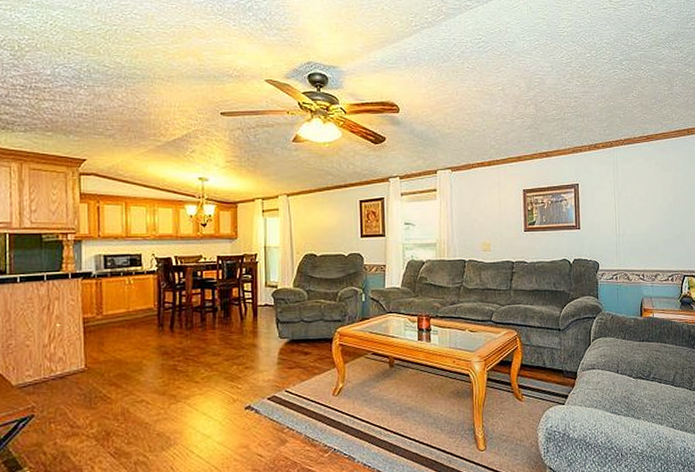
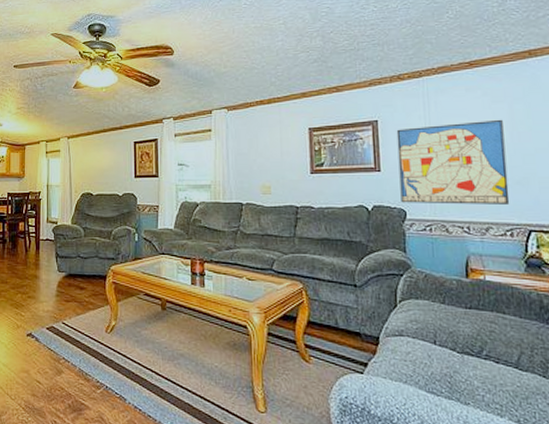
wall art: none [593,185,672,256] -> present [396,119,510,204]

